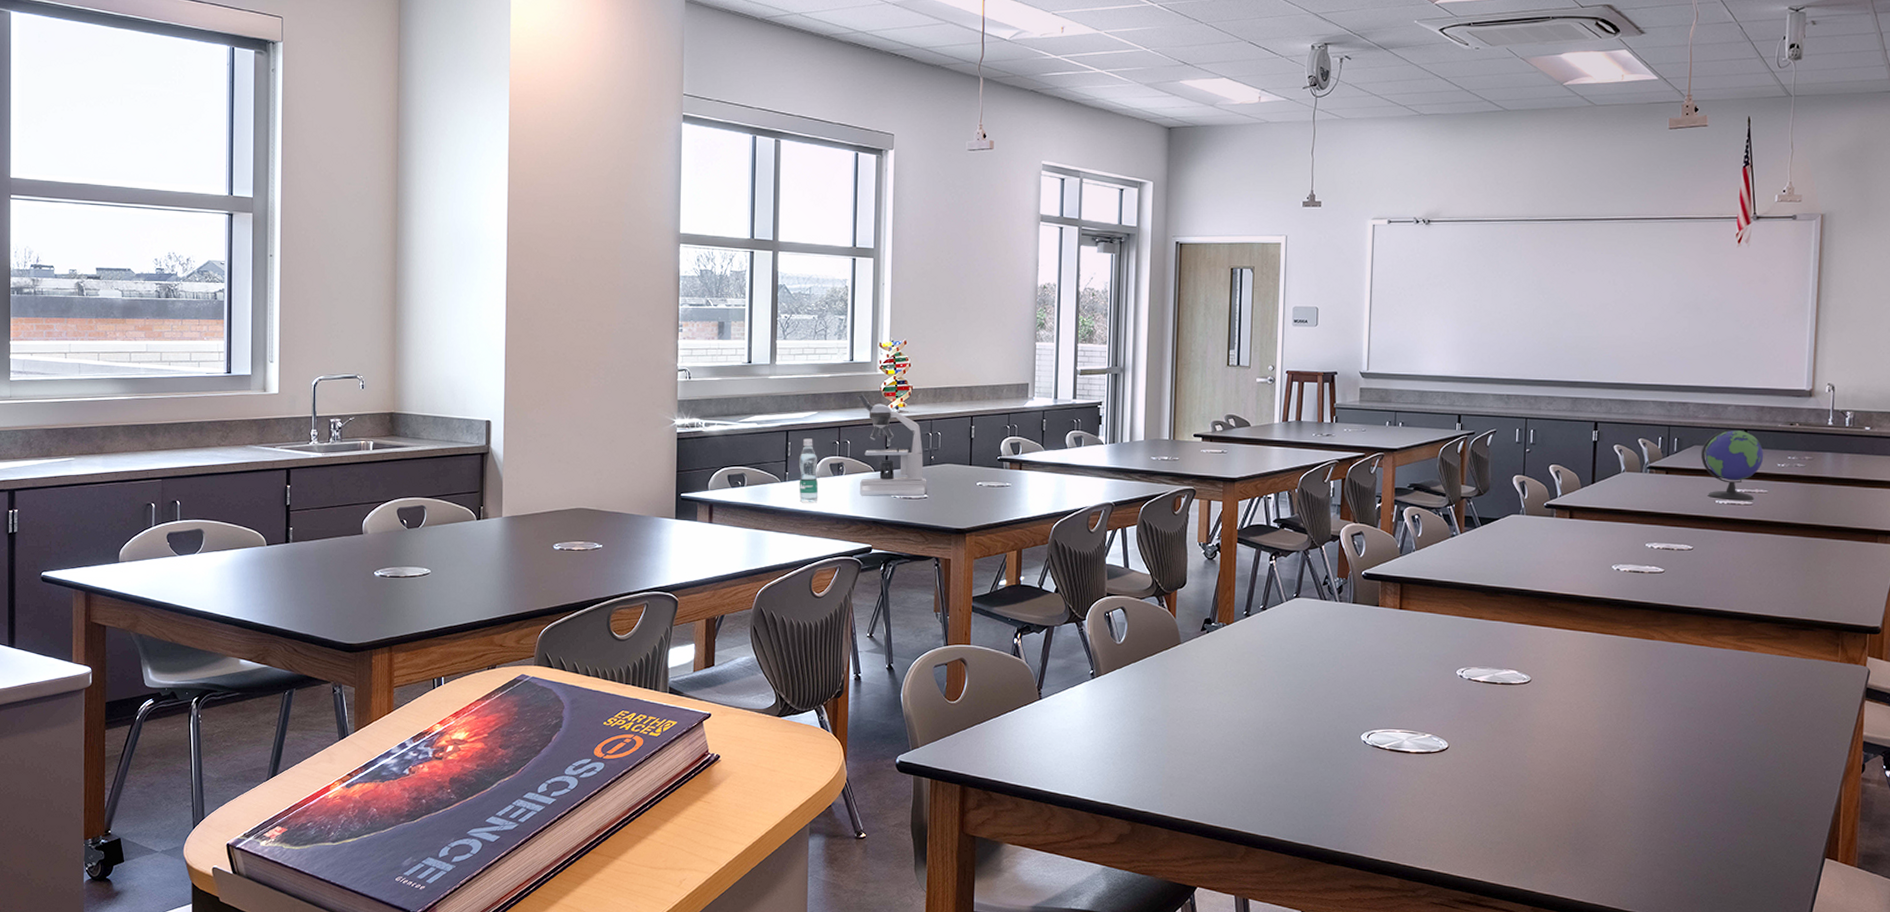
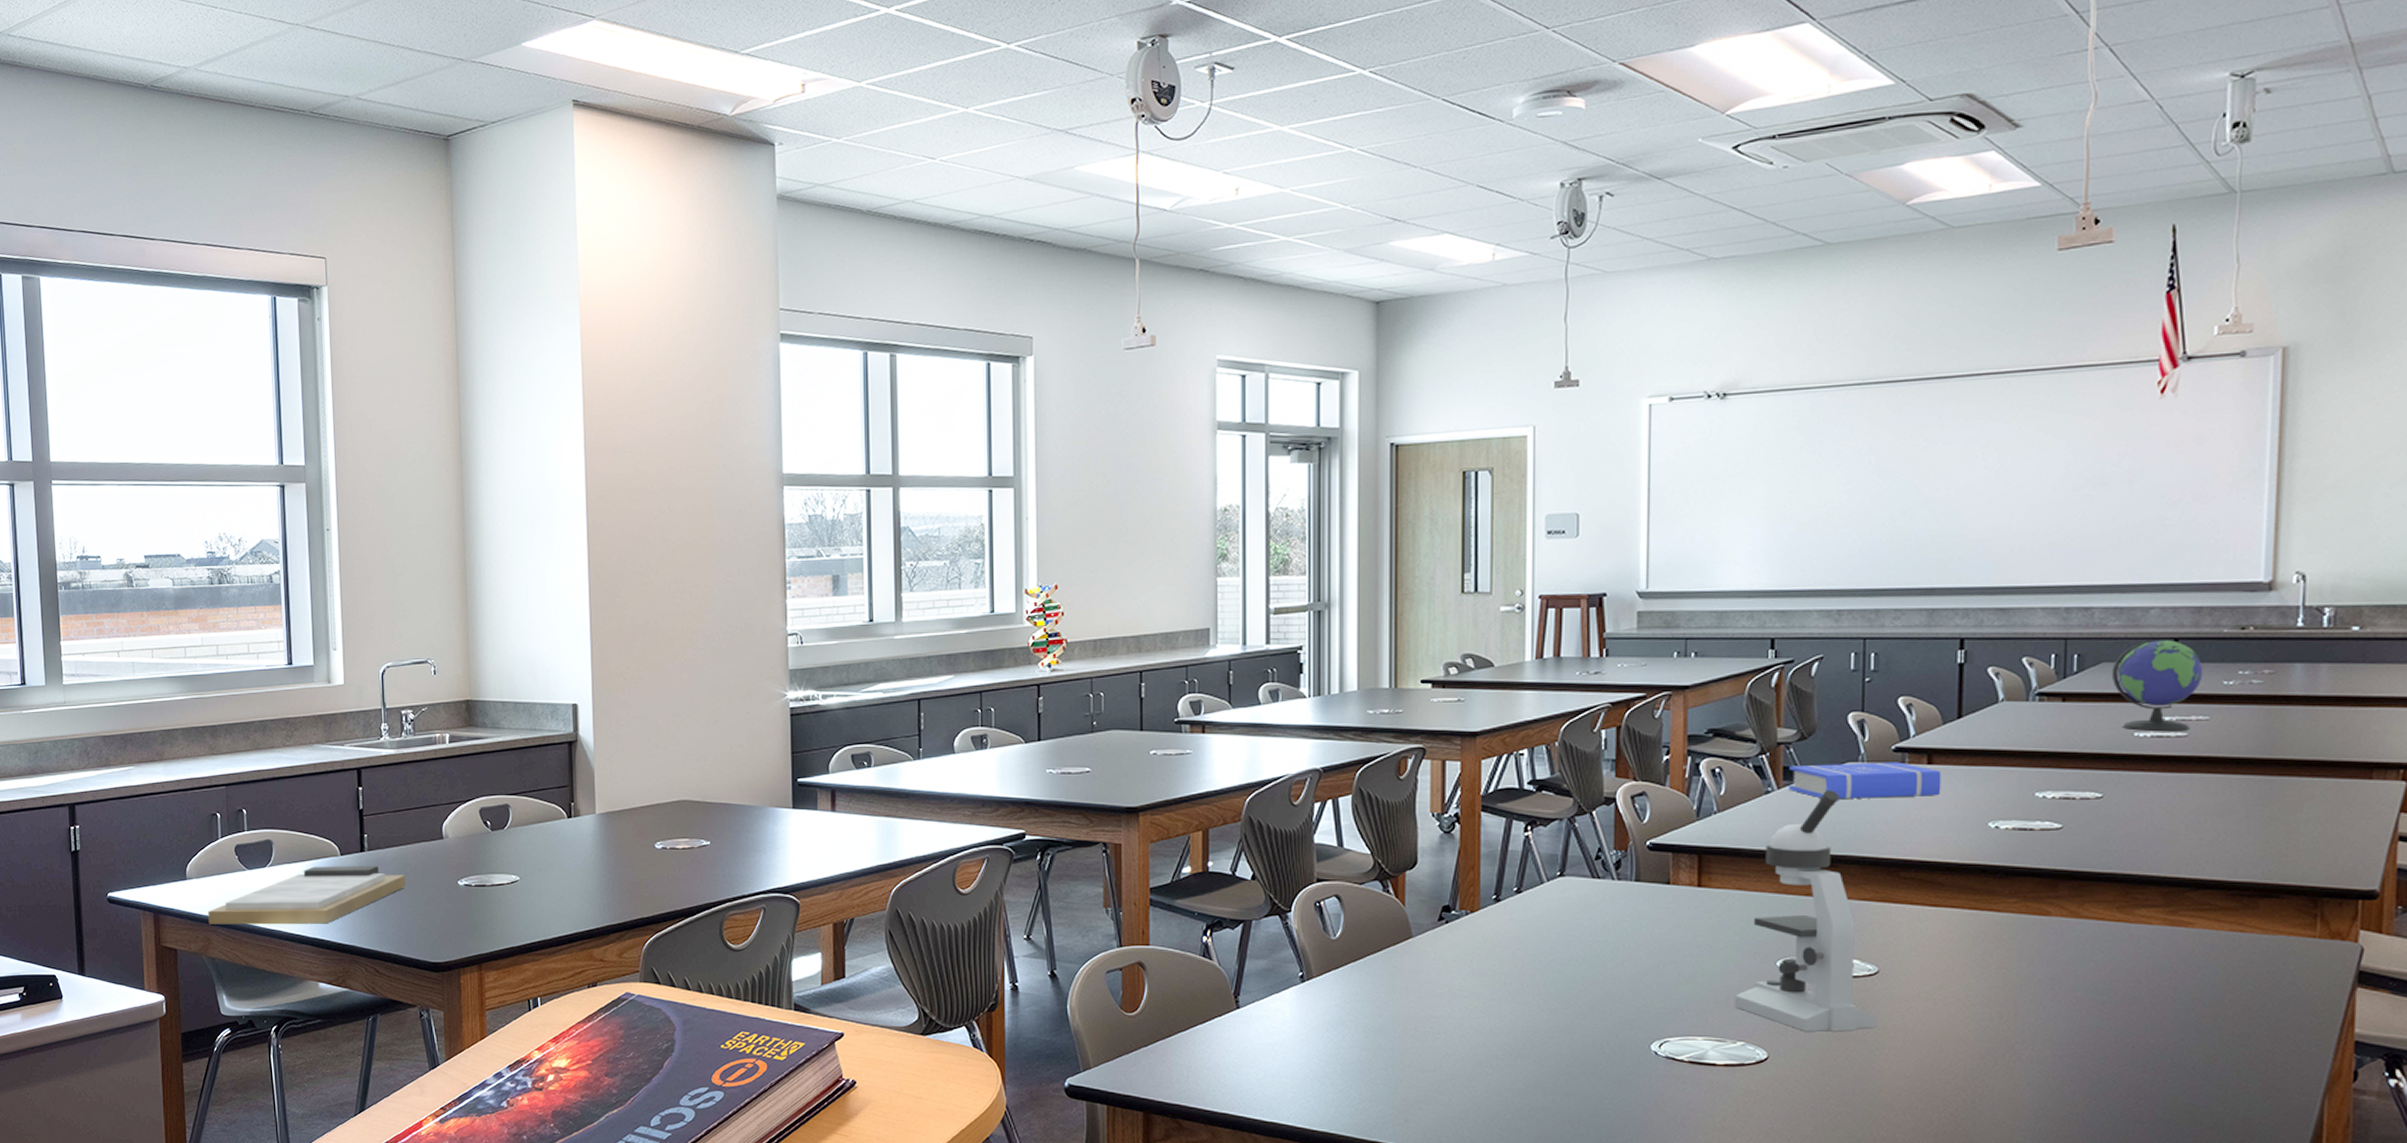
clipboard: none [138,554,326,607] -> present [208,866,406,925]
bottle: present [799,438,819,503] -> none [935,707,959,784]
microscope: present [858,394,927,497] -> none [1001,652,1089,774]
microscope: none [1424,536,1530,728] -> present [1734,790,1878,1032]
book: none [1469,515,1580,544] -> present [1789,762,1942,799]

